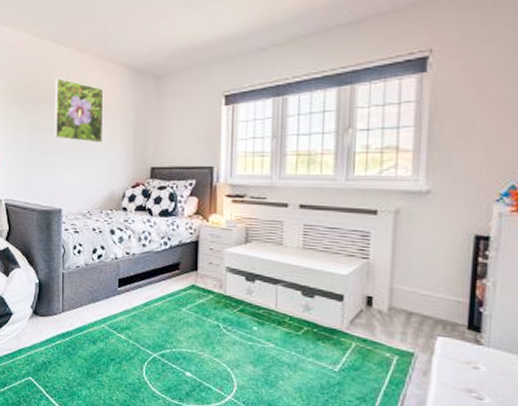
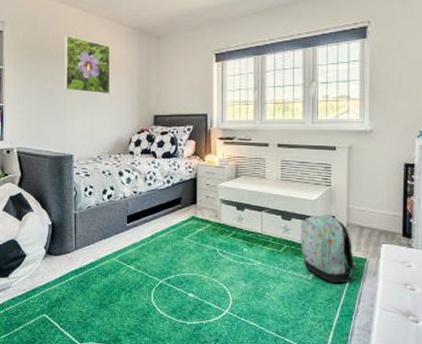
backpack: none [325,293,398,379] -> present [300,215,355,283]

